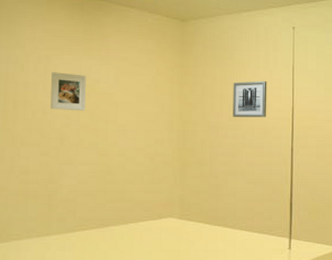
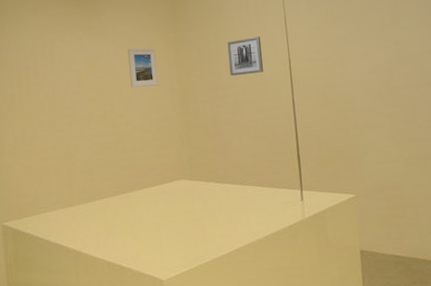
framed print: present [50,72,86,111] -> none [56,52,91,89]
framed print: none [128,76,158,118] -> present [128,48,158,88]

